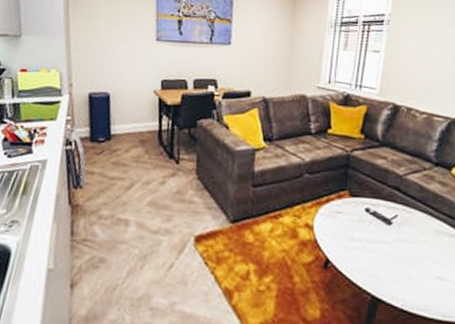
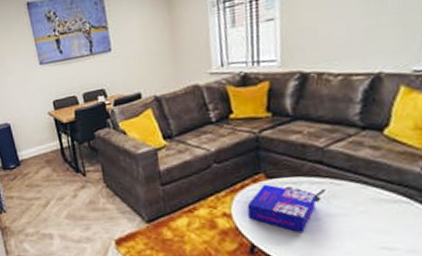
board game: none [327,201,389,253] -> present [247,184,316,232]

